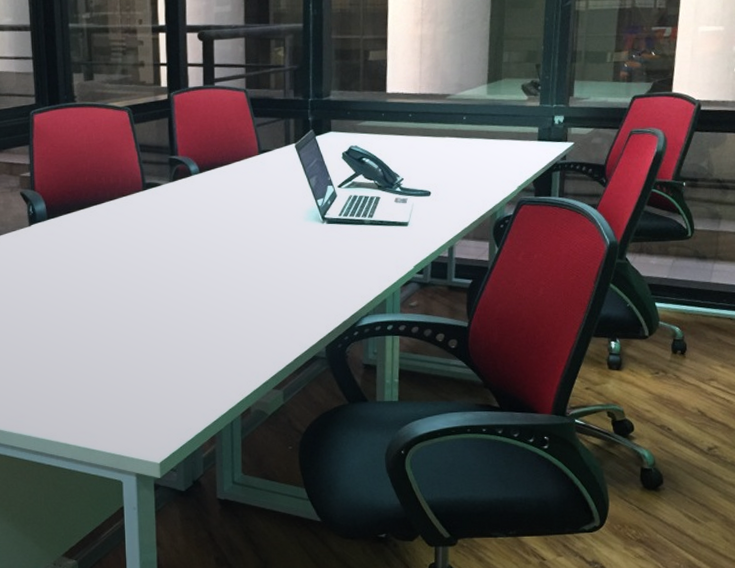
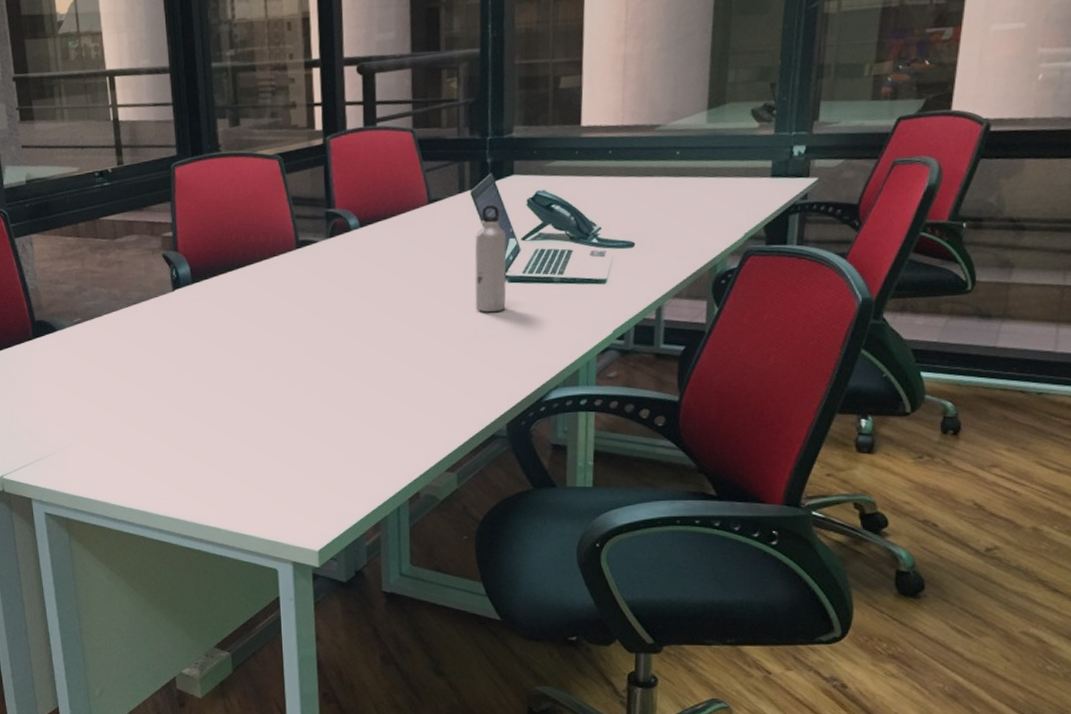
water bottle: none [298,156,325,250] -> present [475,204,507,313]

